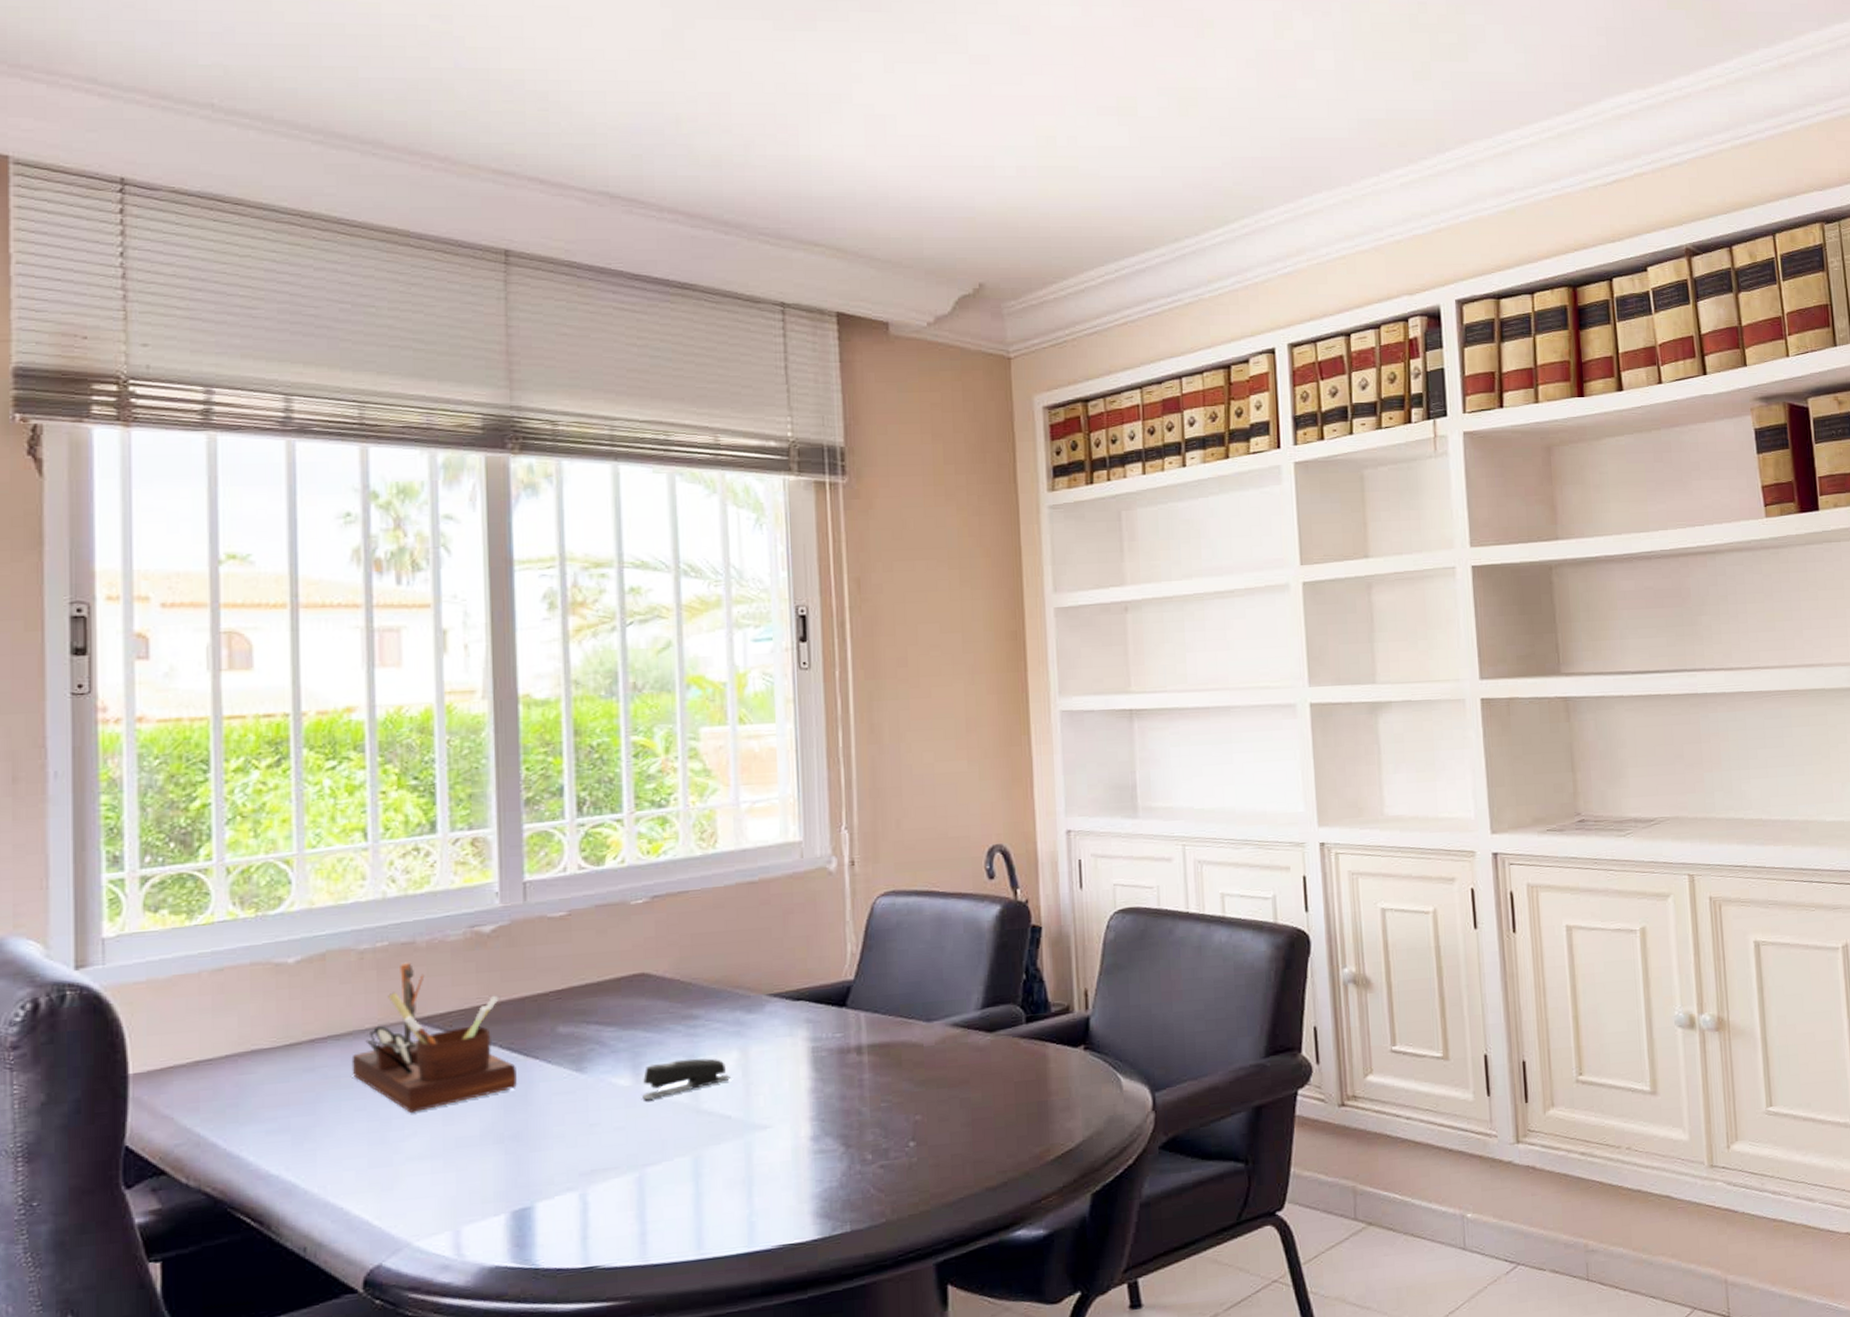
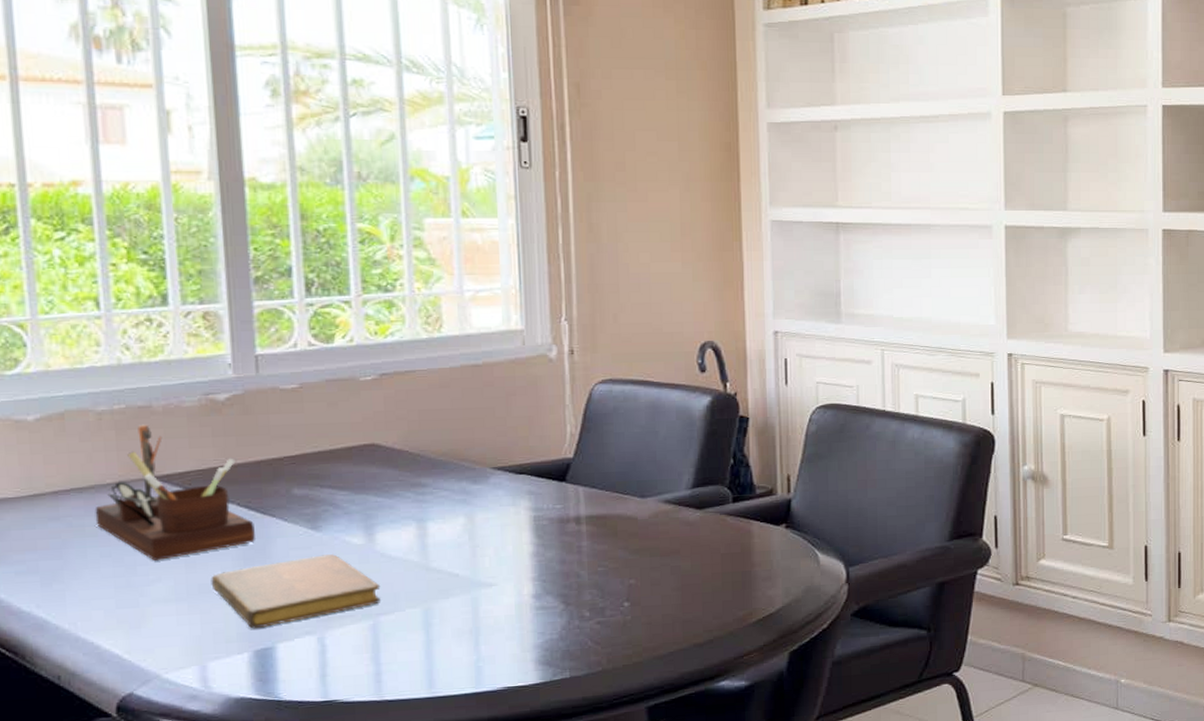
notebook: none [469,1098,648,1187] -> present [211,554,381,629]
stapler: present [642,1058,730,1100] -> none [375,522,457,557]

